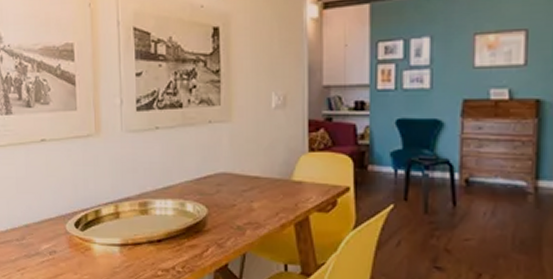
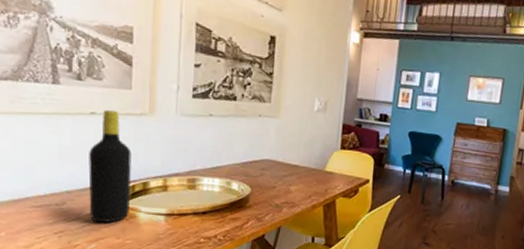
bottle: none [42,134,84,258] -> present [88,109,132,223]

